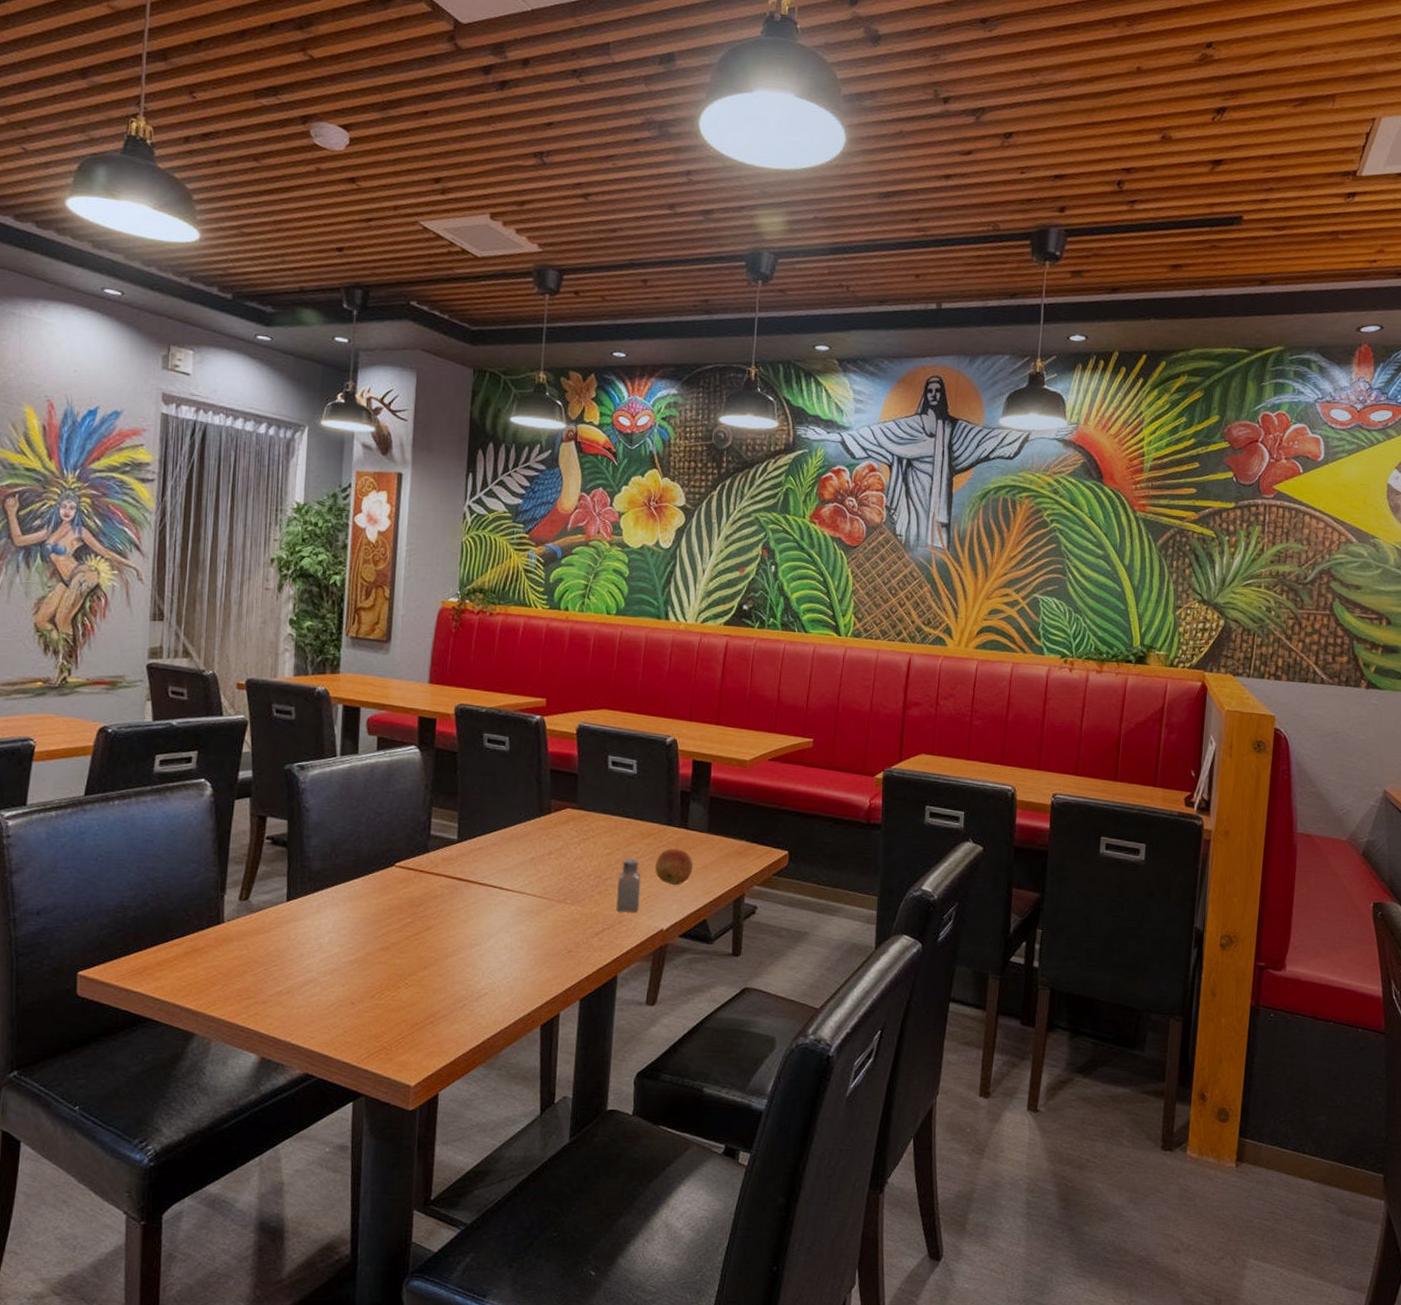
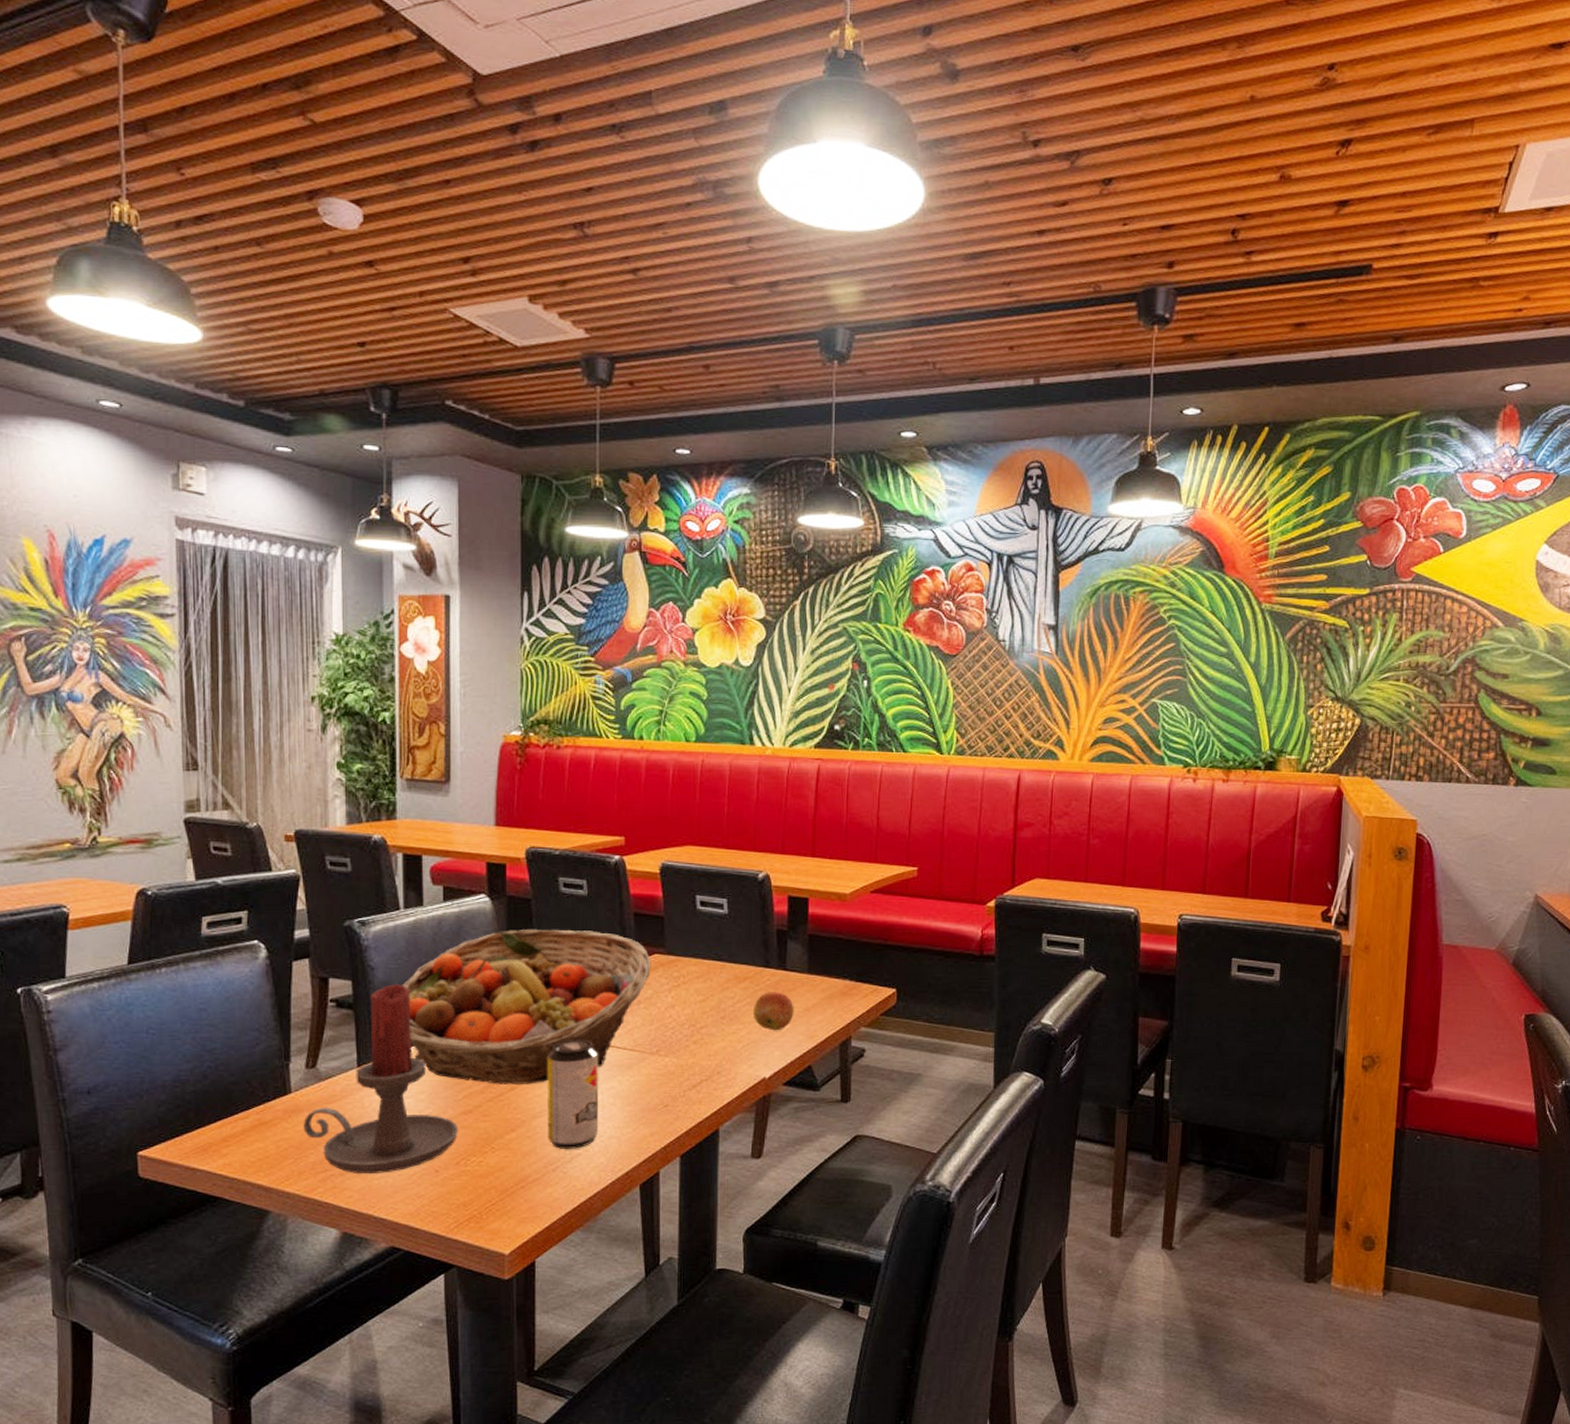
candle holder: none [232,825,376,1003] -> present [303,984,459,1173]
fruit basket: none [334,779,564,925] -> present [402,929,651,1084]
beverage can: none [457,884,509,988] -> present [547,1039,599,1149]
saltshaker: present [616,858,642,912] -> none [714,1004,739,1061]

